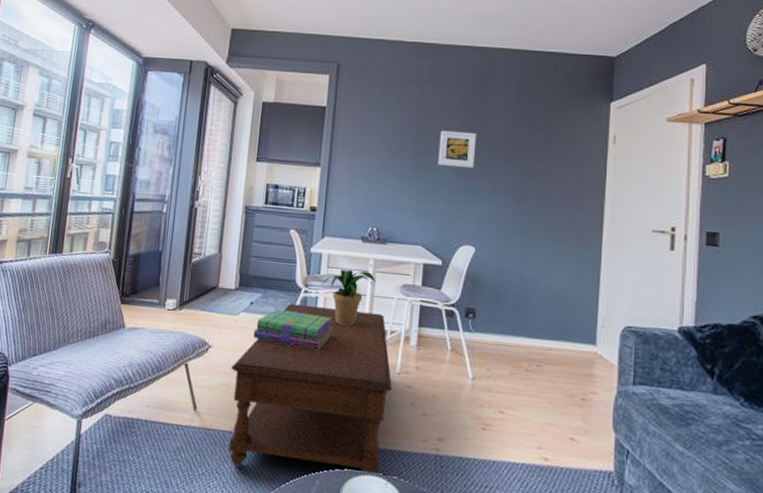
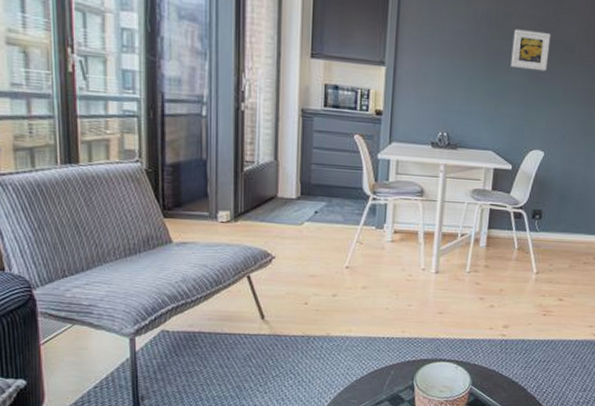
coffee table: present [228,303,392,474] -> none [297,211,462,366]
stack of books: present [253,308,332,350] -> none [320,217,403,255]
potted plant: present [321,269,377,325] -> none [390,175,448,230]

